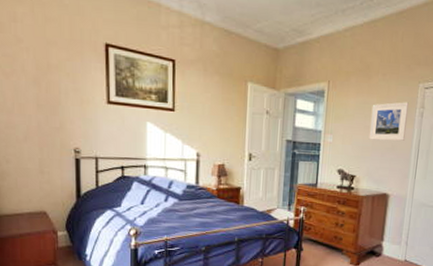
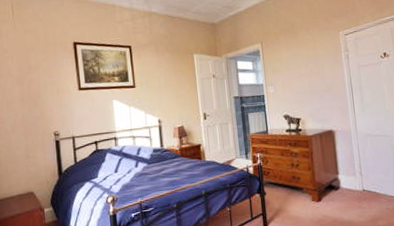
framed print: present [368,102,409,141] -> none [302,48,337,85]

